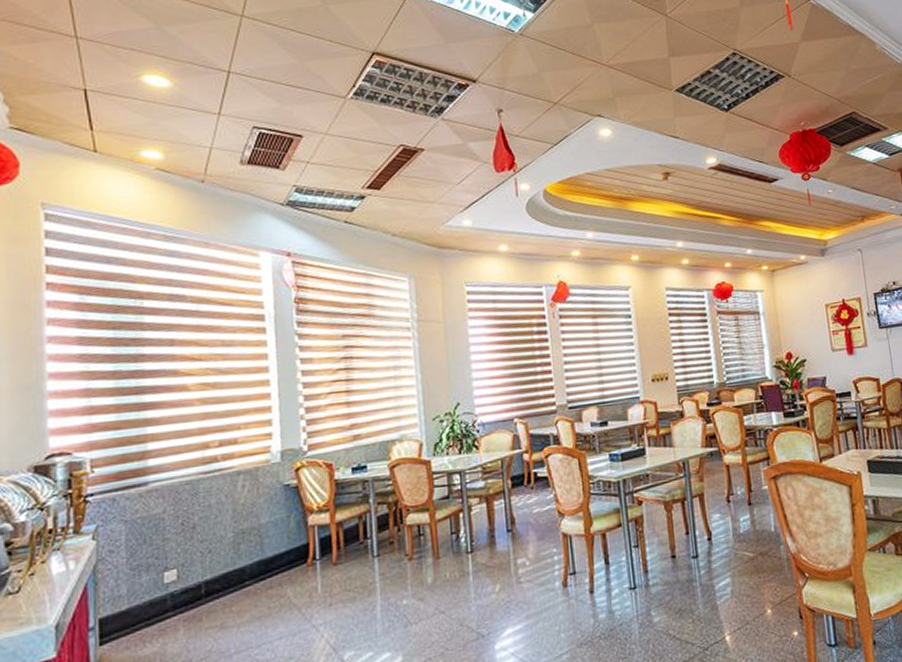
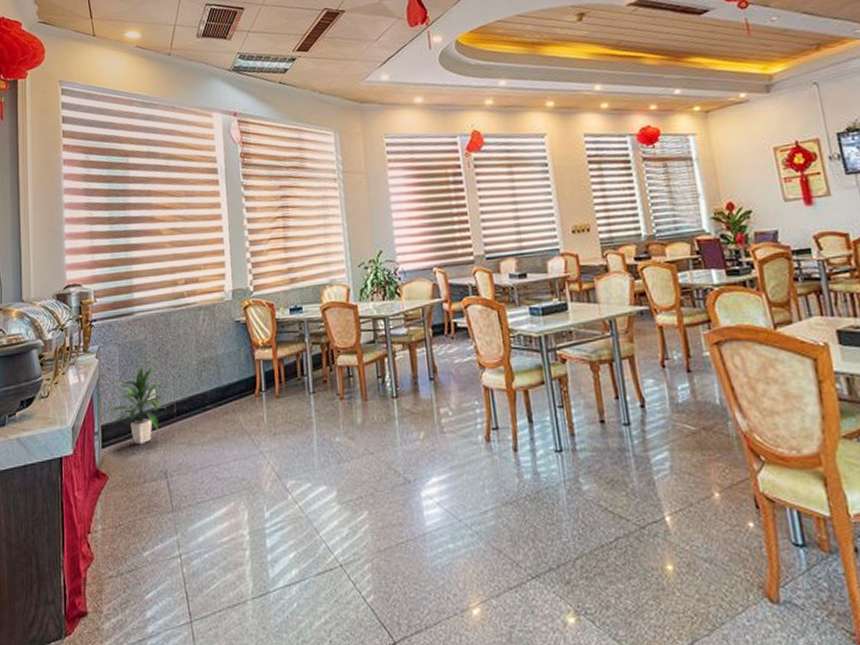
indoor plant: none [108,541,191,636] -> present [107,365,166,445]

